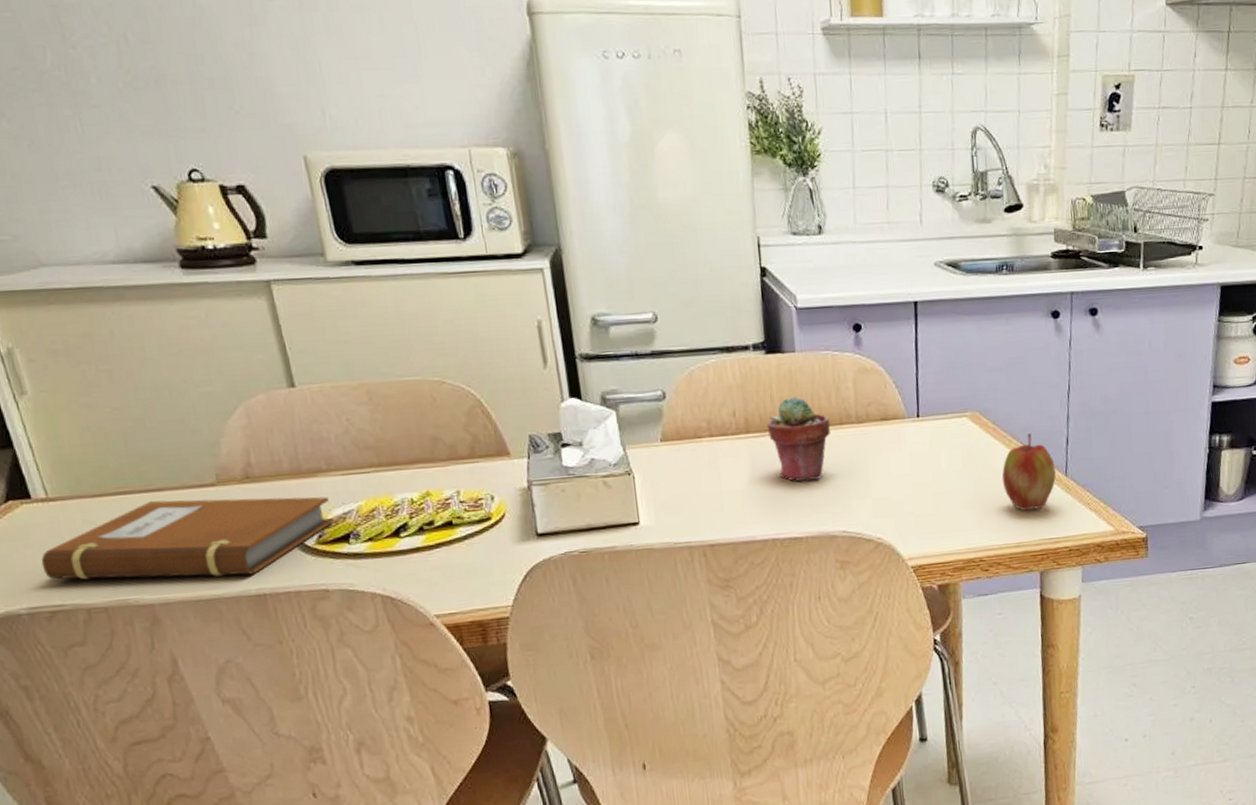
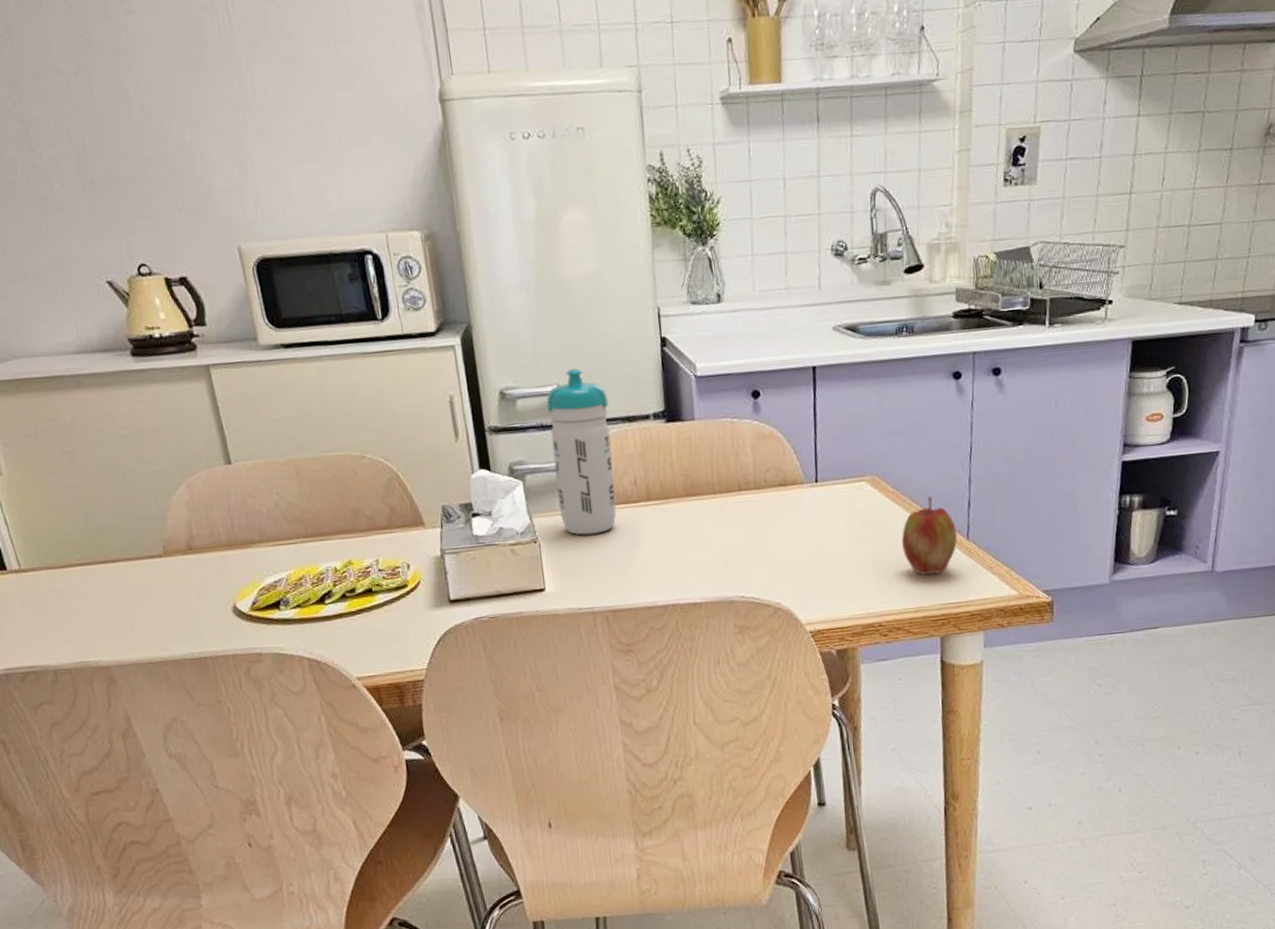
notebook: present [41,496,334,580] -> none [15,566,266,644]
water bottle: none [641,296,715,468] -> present [546,368,617,535]
potted succulent: present [767,396,830,482] -> none [667,463,729,548]

